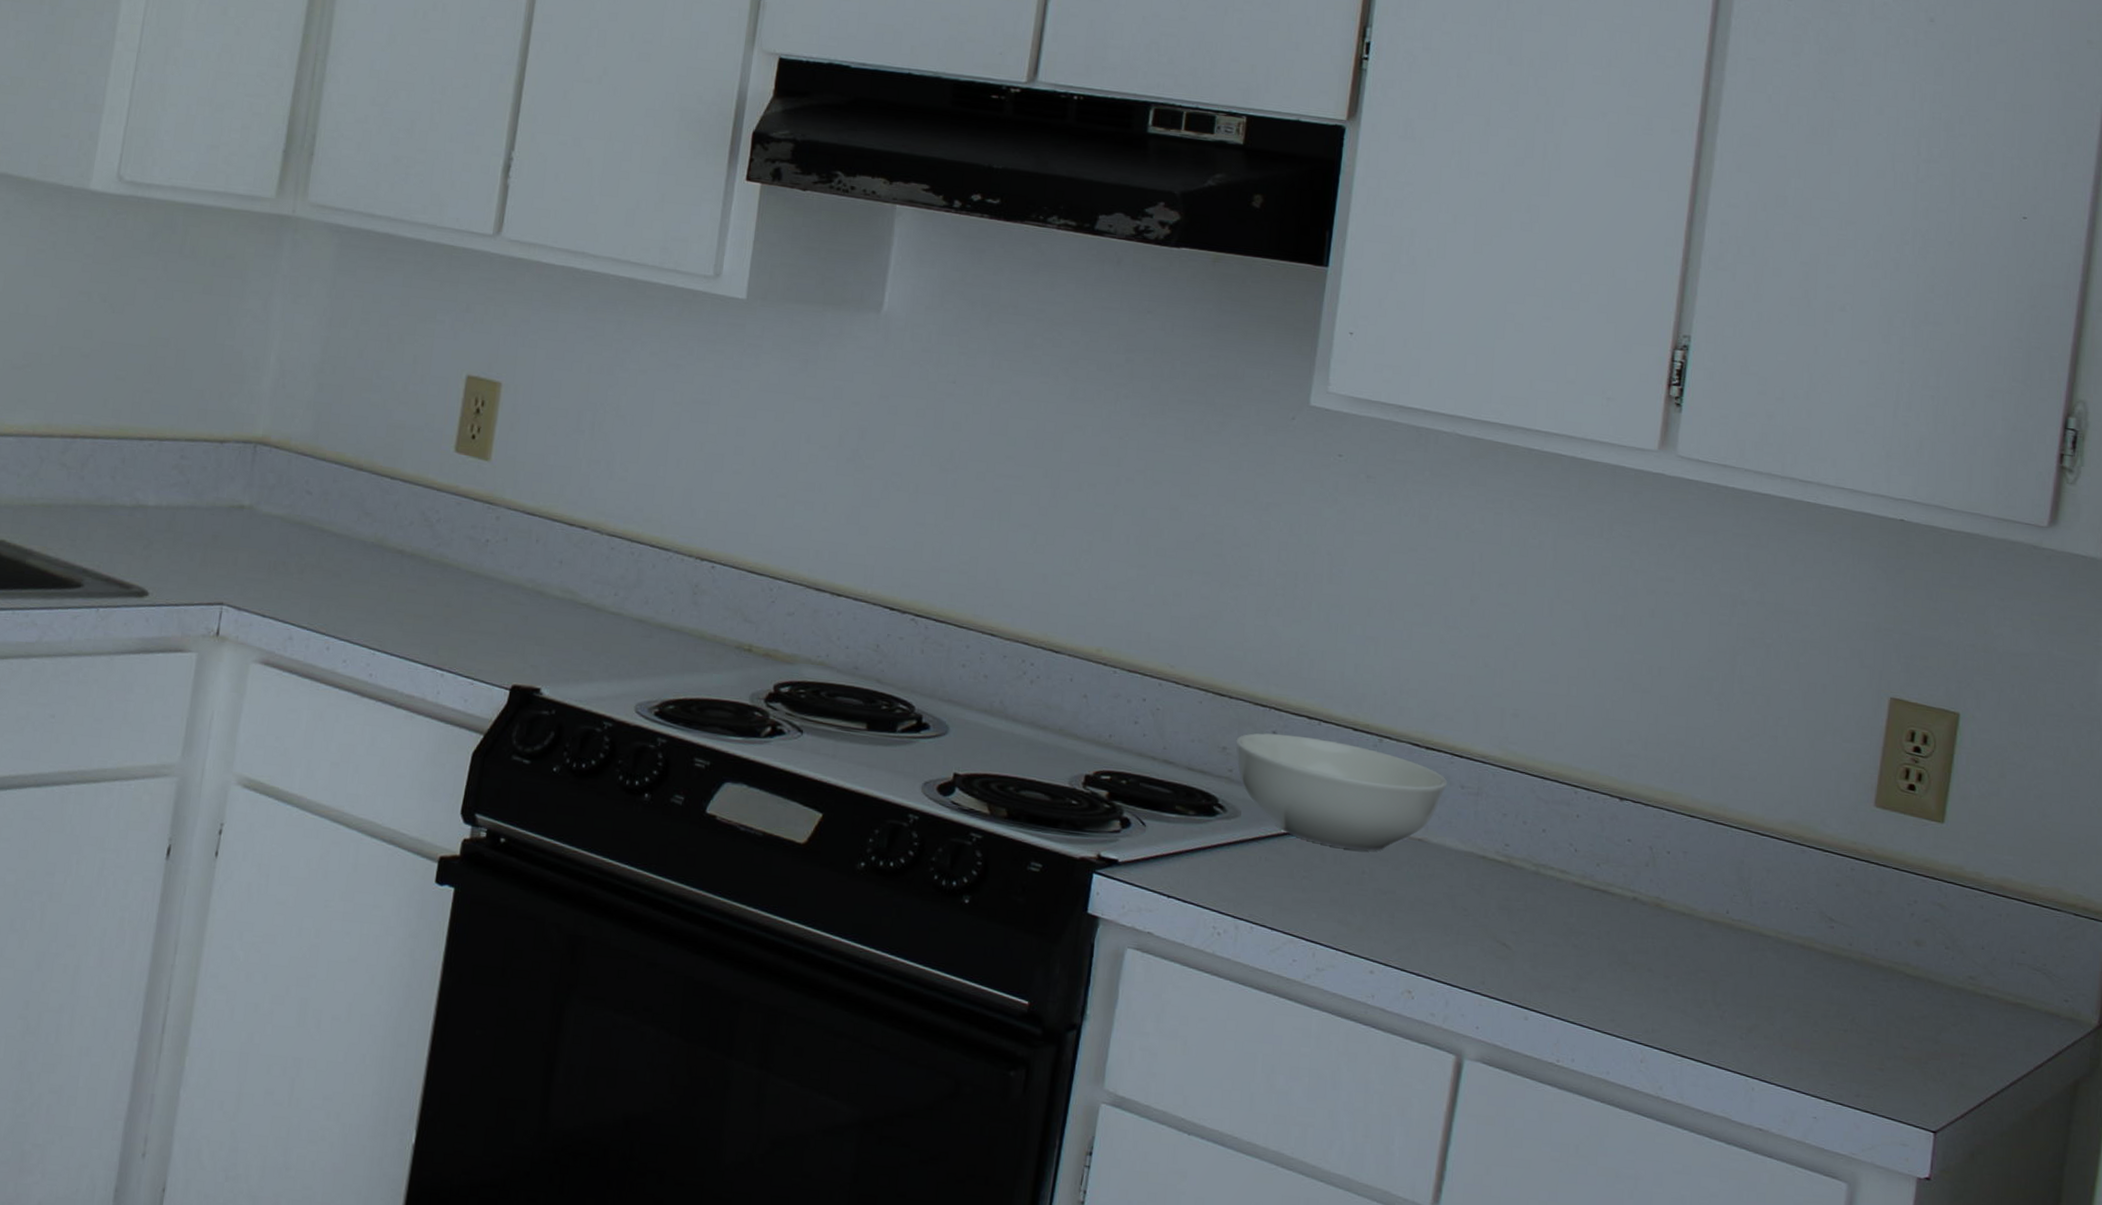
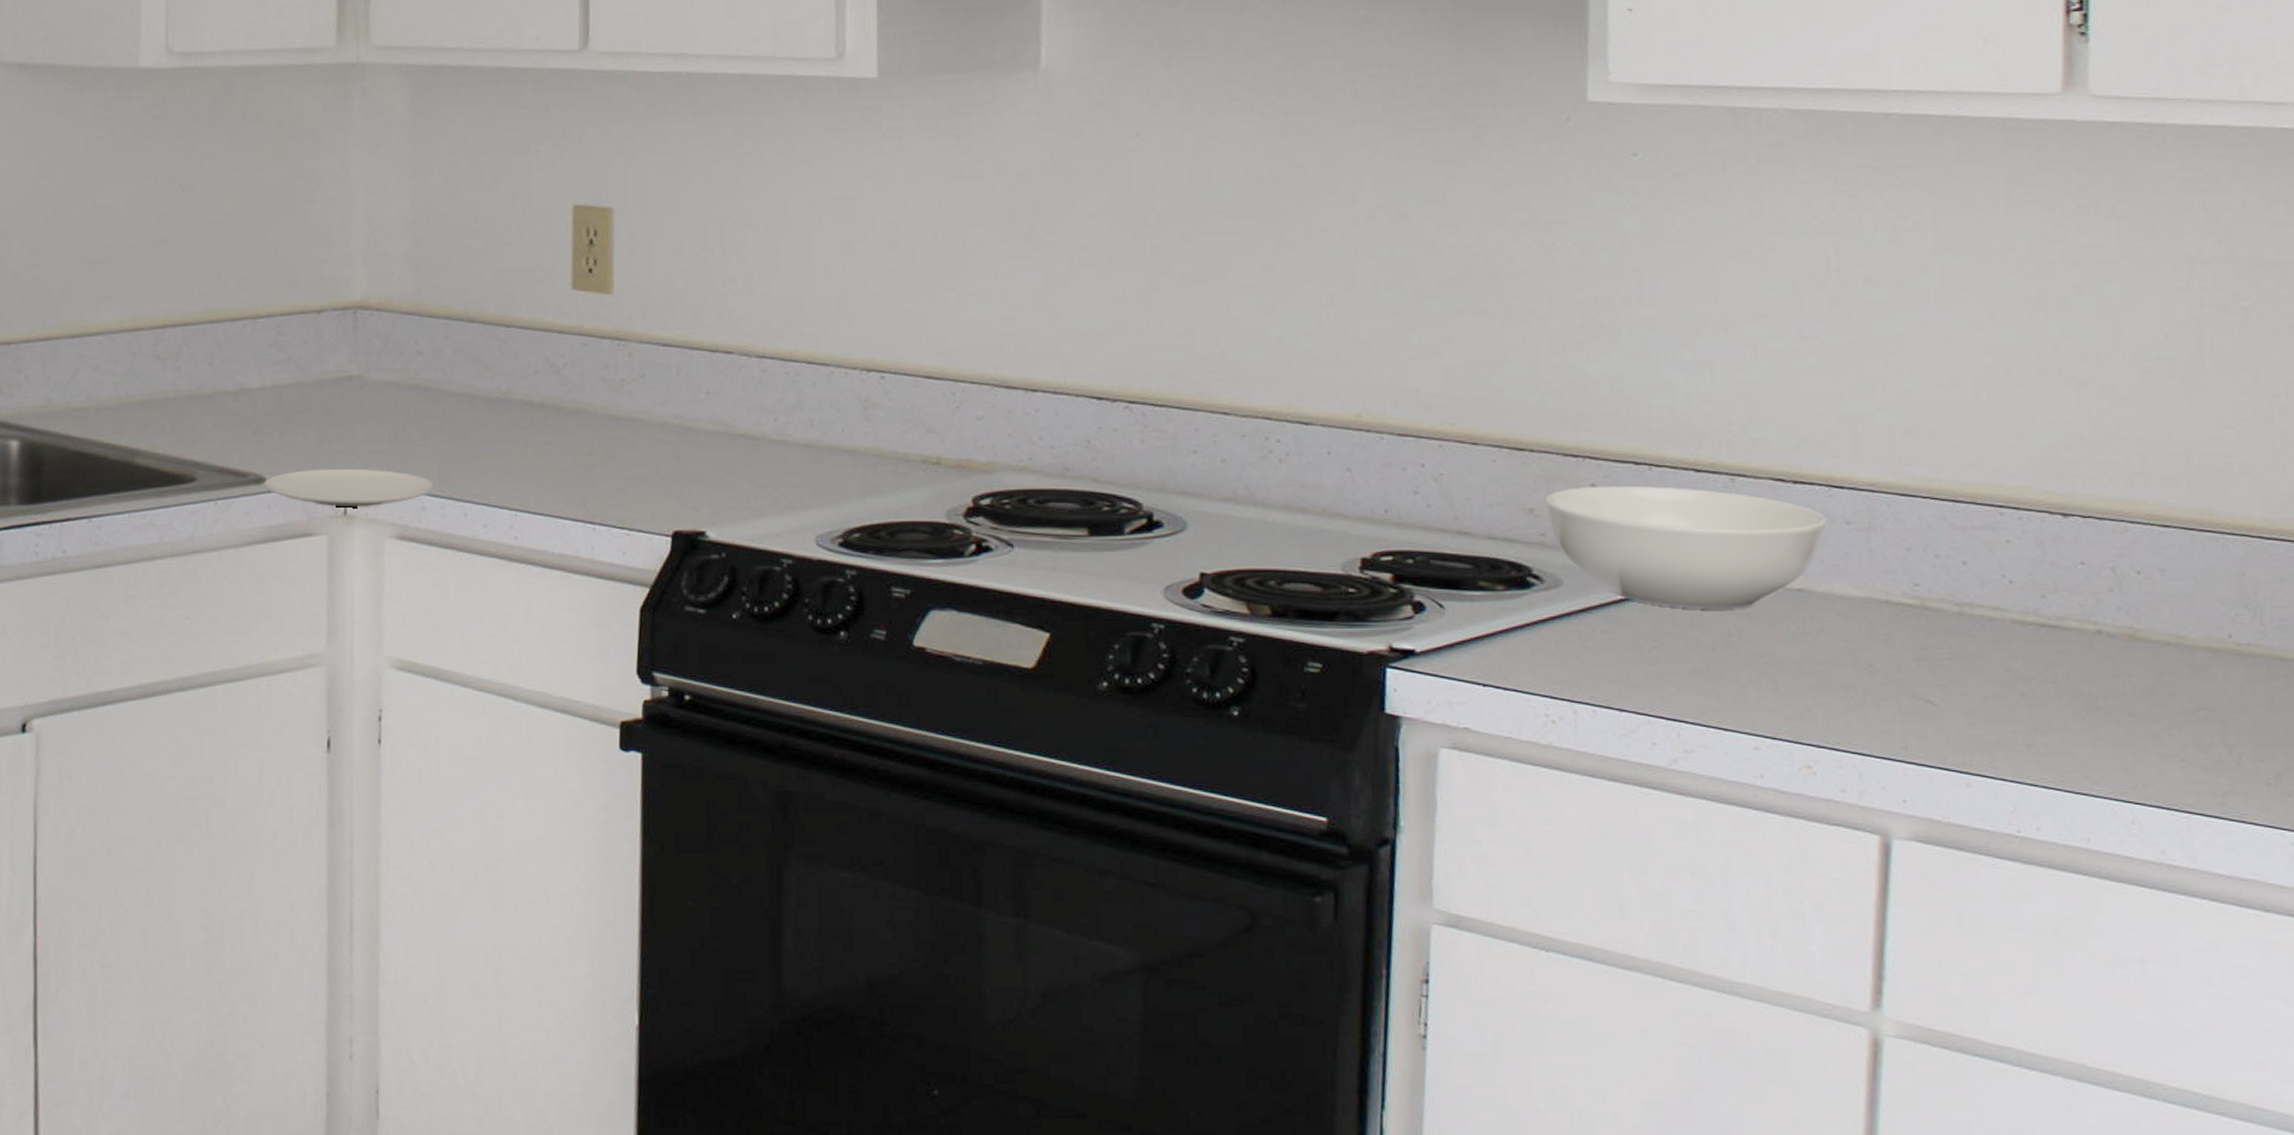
plate: none [145,589,303,631] -> present [264,468,434,507]

